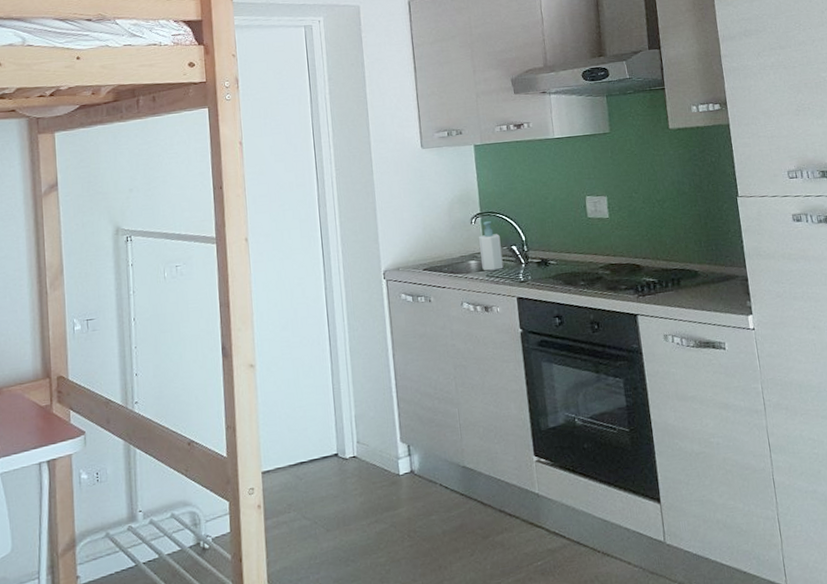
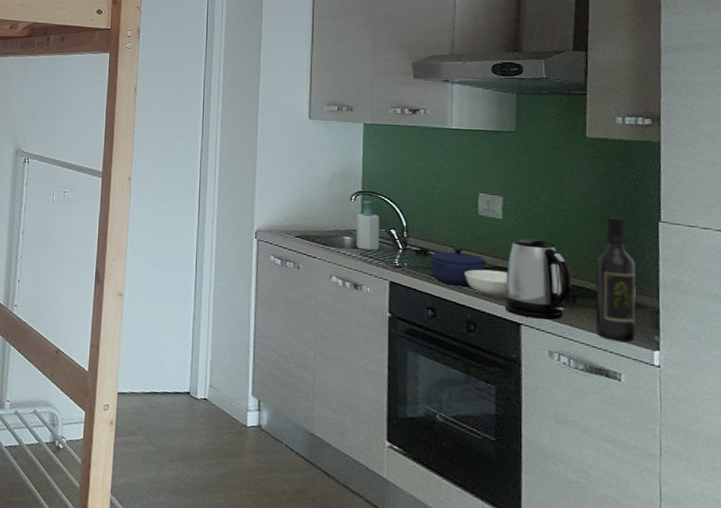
cooking pot: none [550,251,601,291] -> present [430,246,487,288]
bowl: none [582,267,622,296] -> present [463,269,508,301]
kettle: none [618,231,675,309] -> present [504,238,572,320]
wine bottle: none [691,198,732,315] -> present [595,217,636,343]

